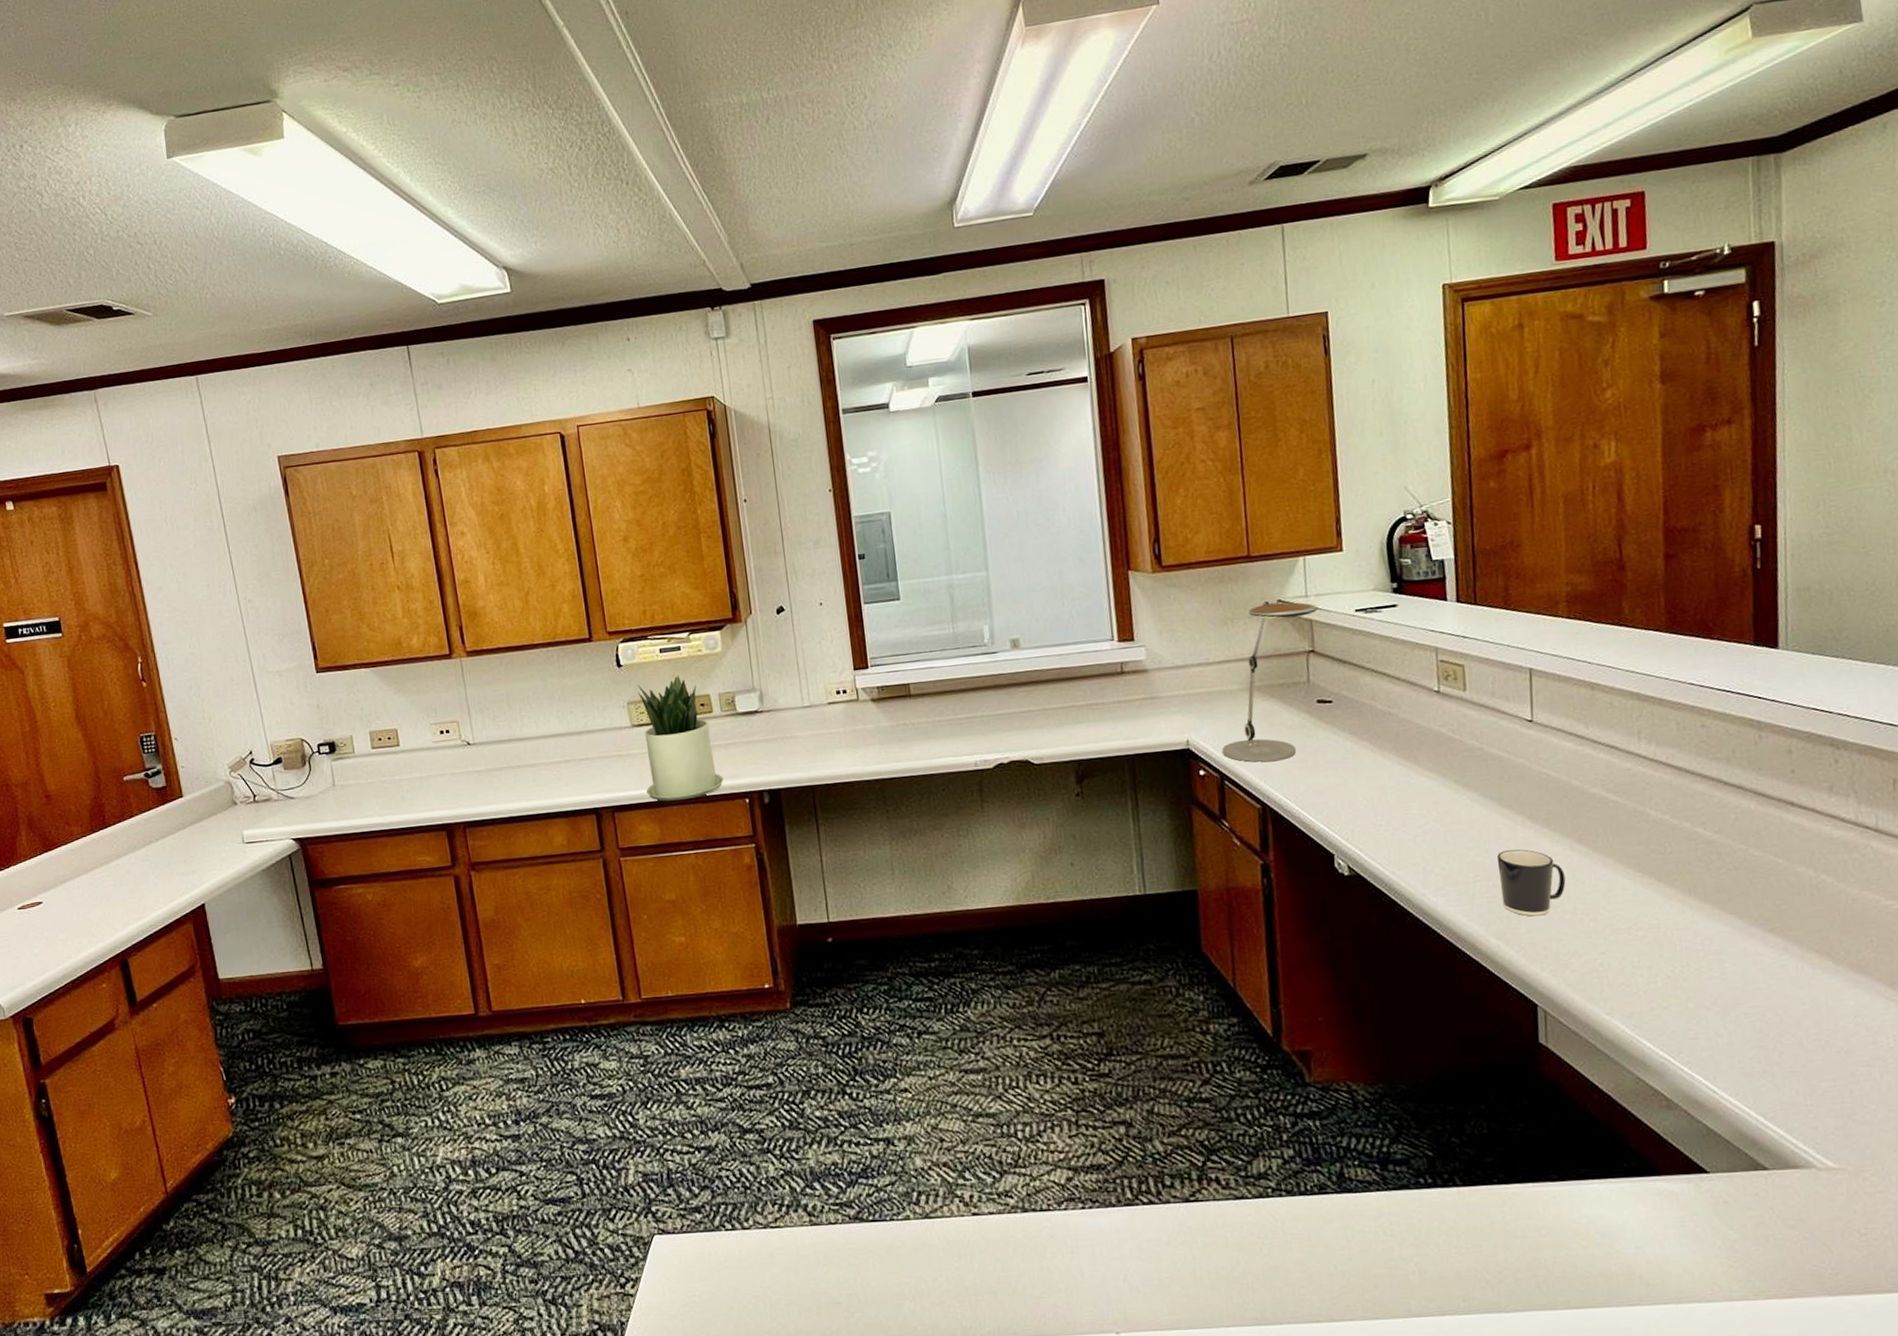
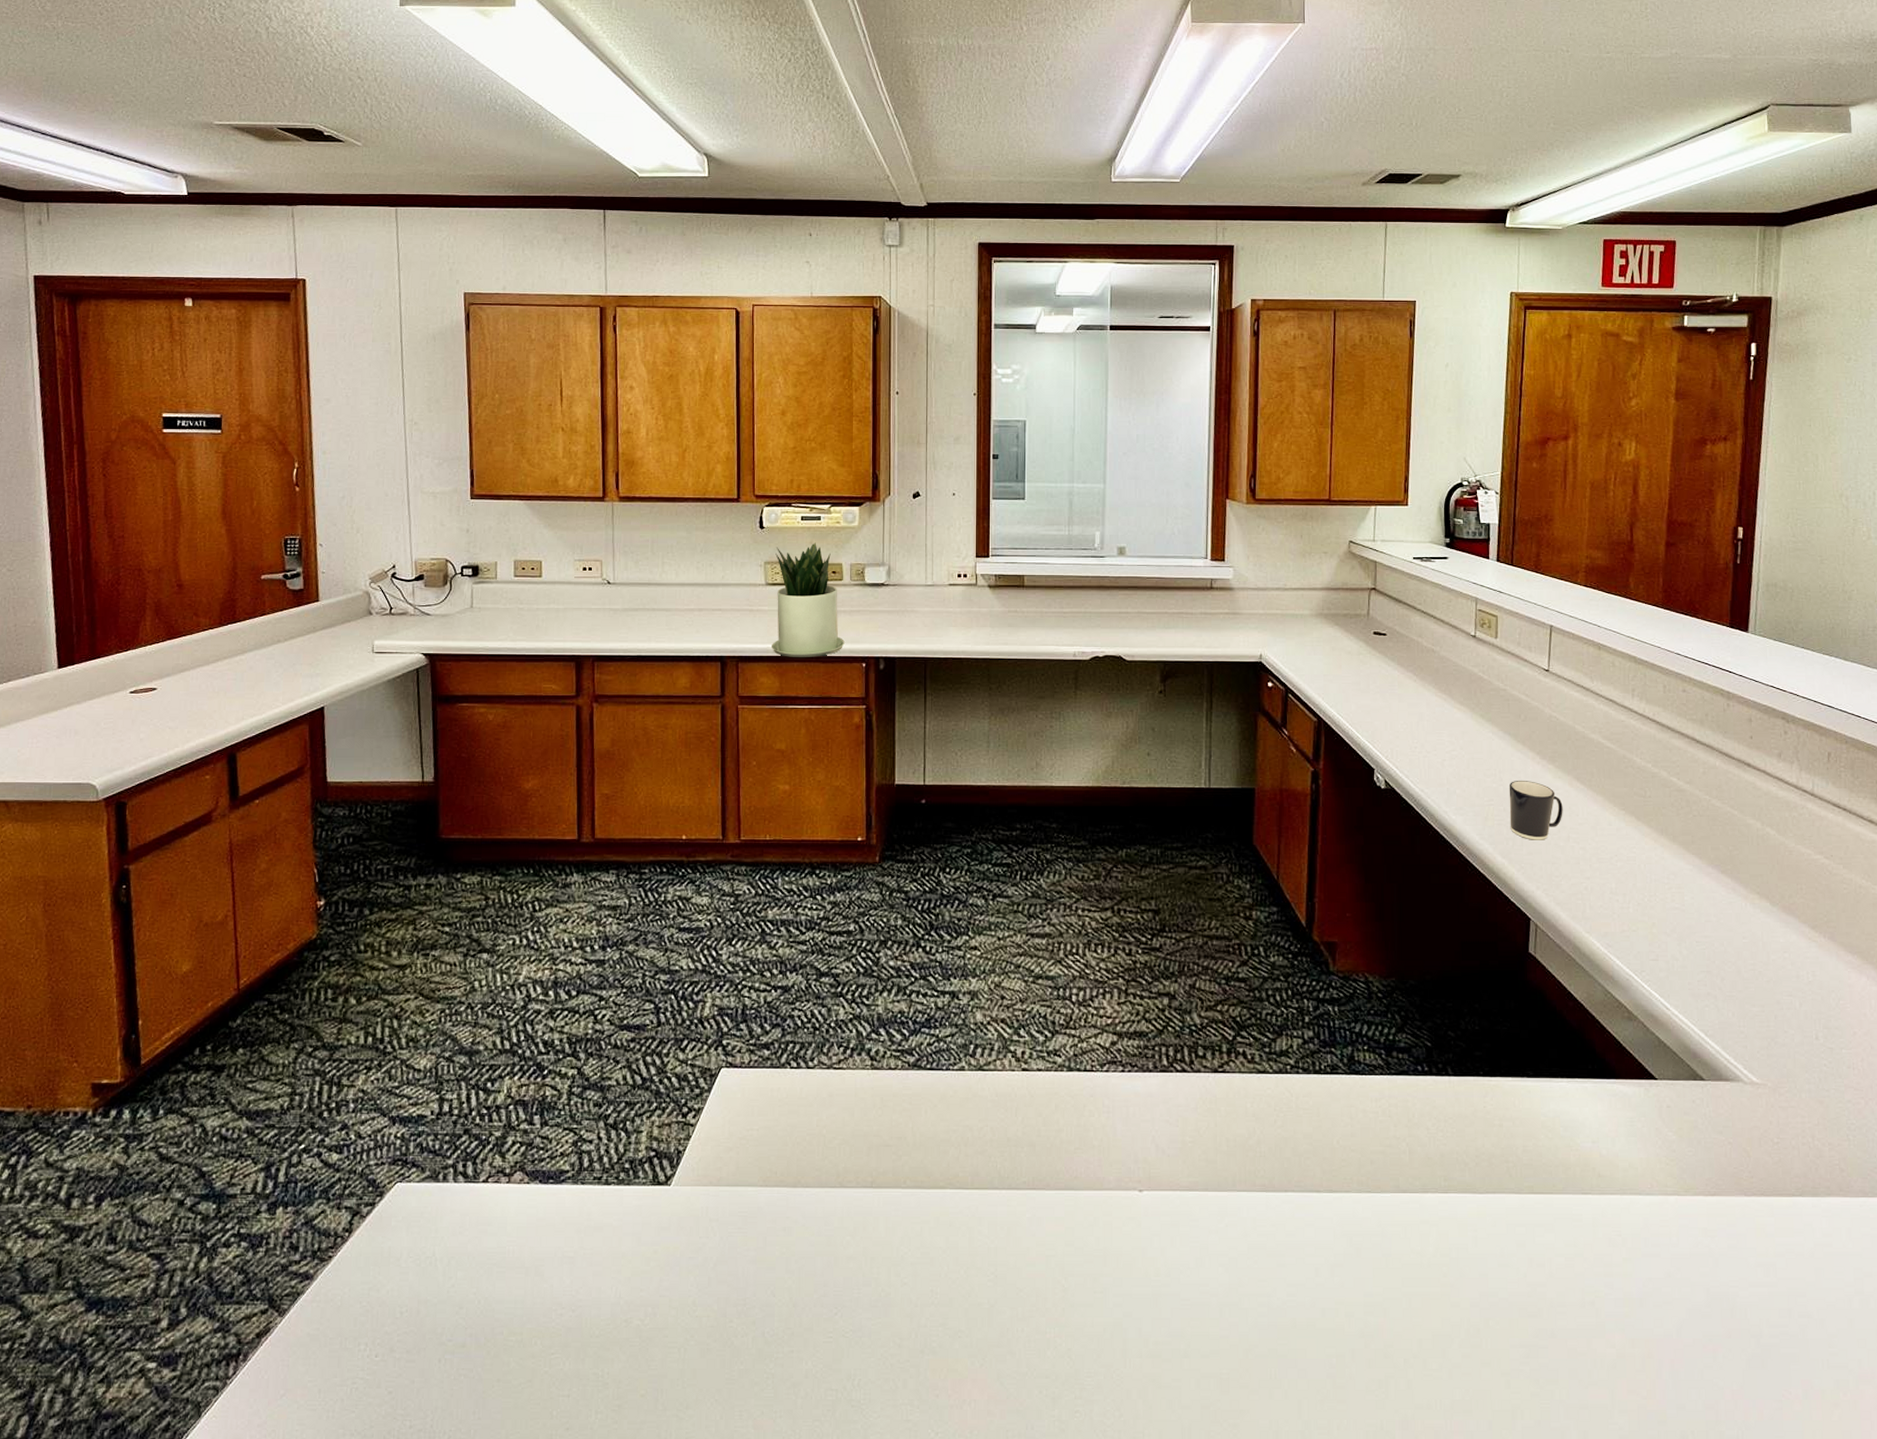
desk lamp: present [1222,601,1318,762] -> none [1290,541,1382,681]

